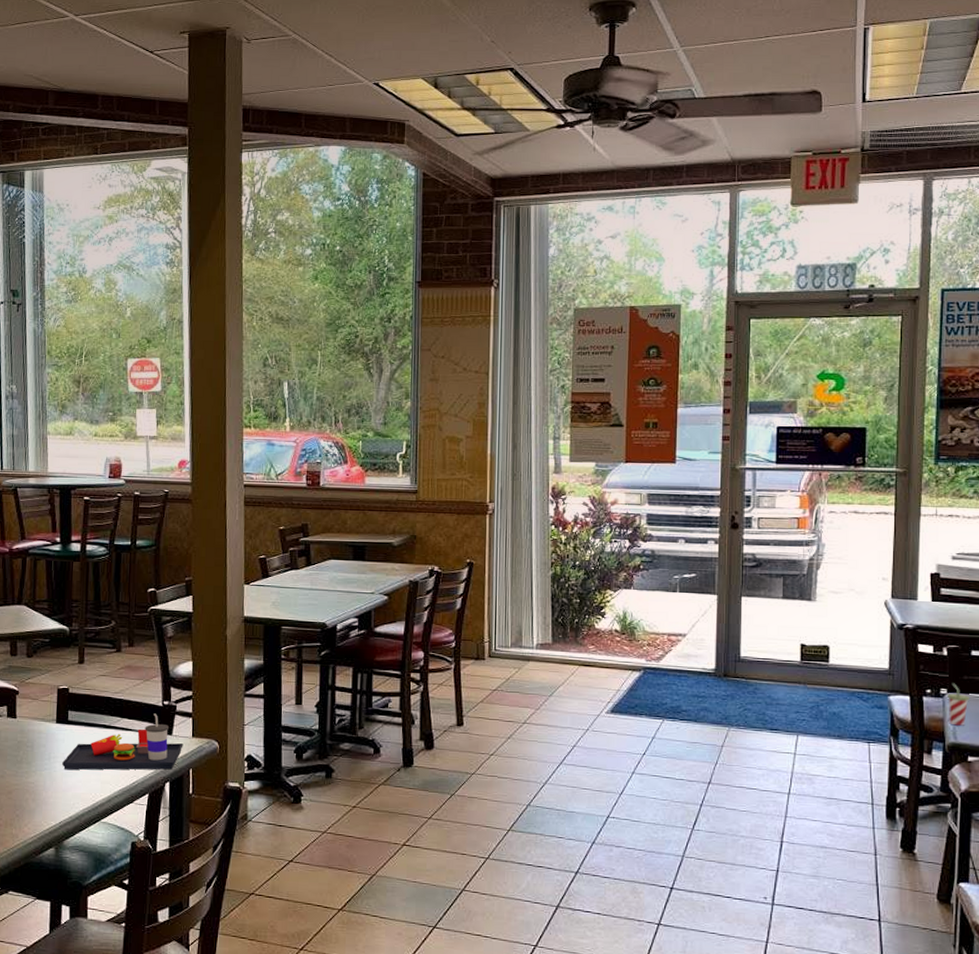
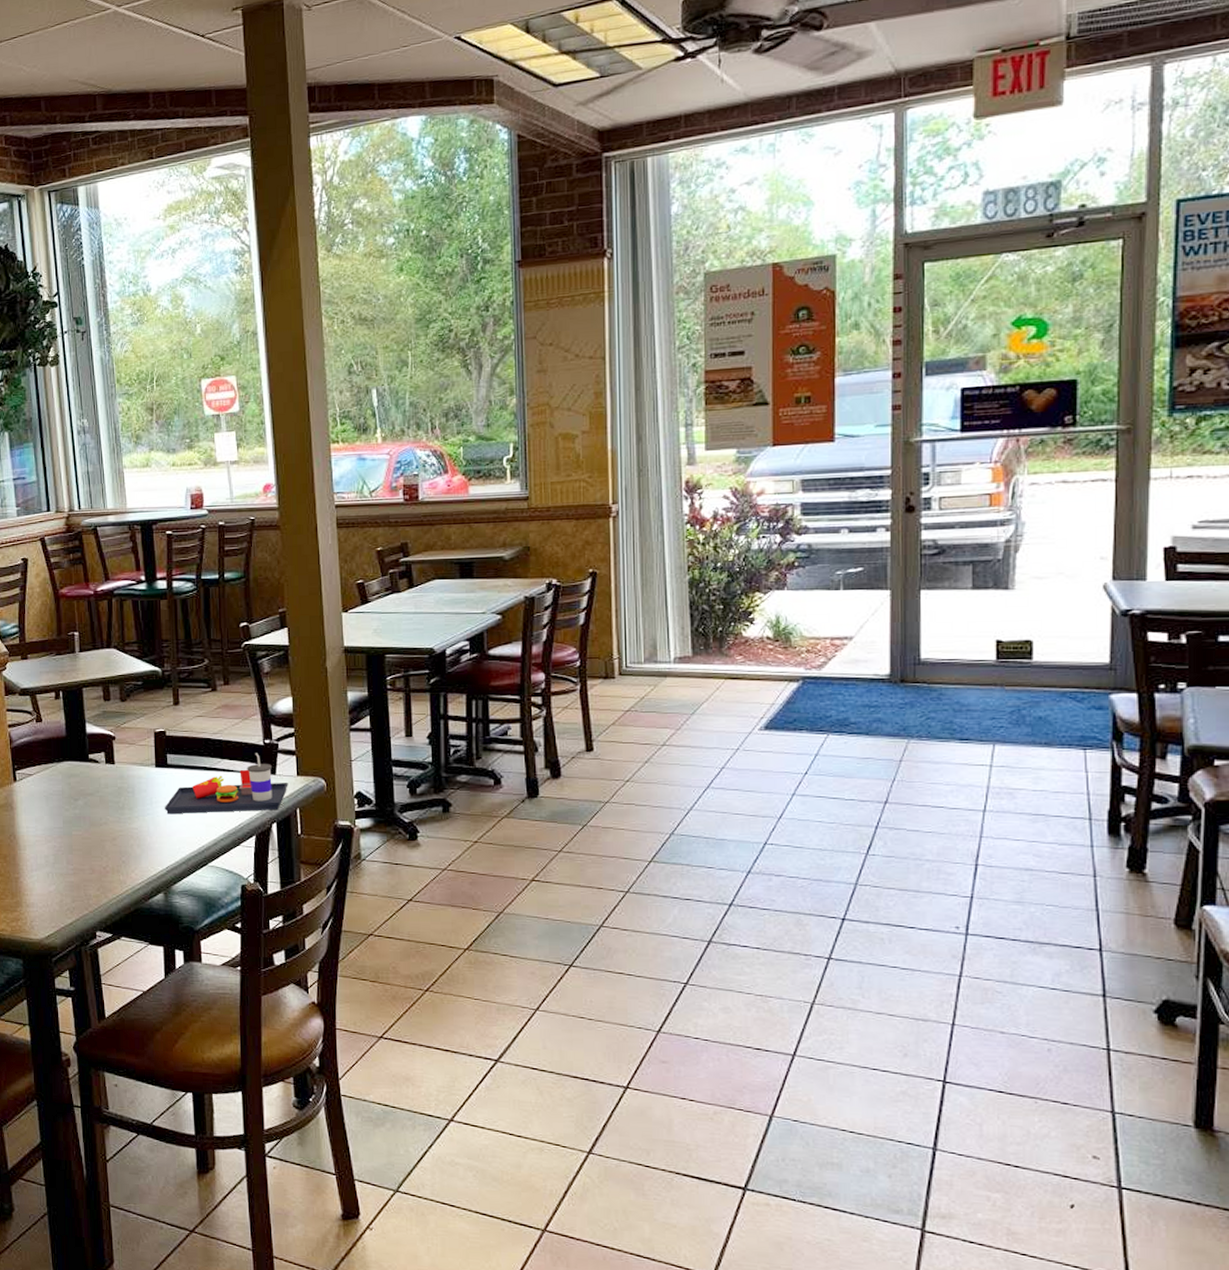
beverage cup: present [948,683,969,726] -> none [1187,675,1216,725]

